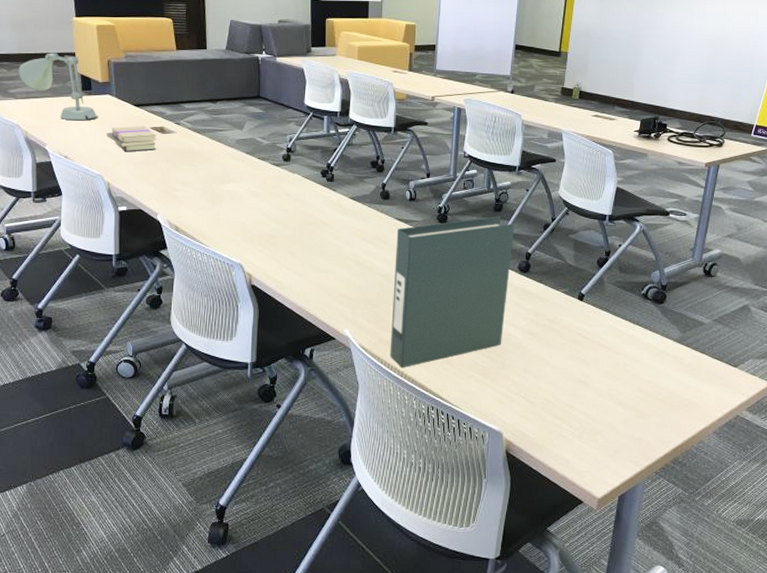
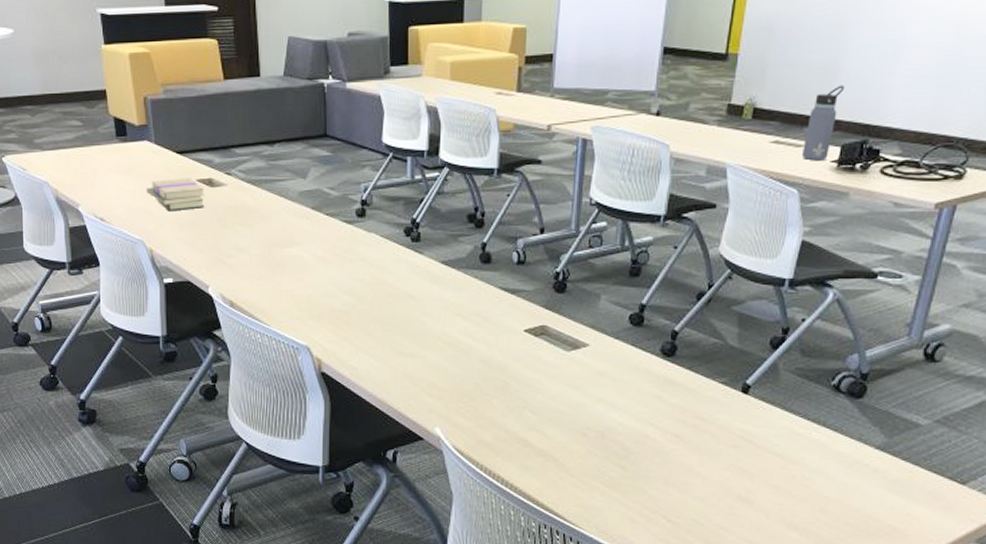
desk lamp: present [18,53,98,121] -> none [43,91,136,175]
binder: present [390,216,515,367] -> none [491,283,657,475]
water bottle: none [615,78,641,131] -> present [802,85,845,161]

